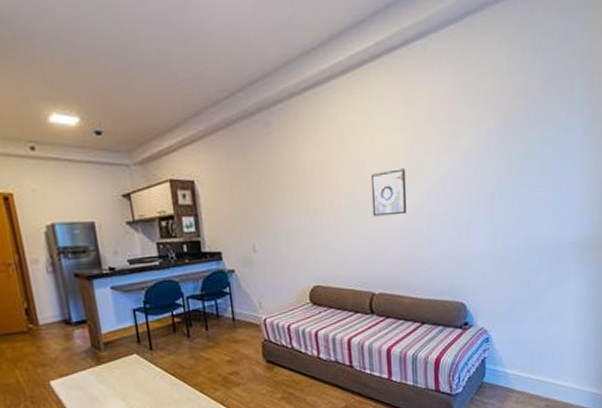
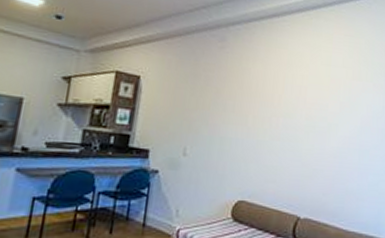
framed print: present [370,168,407,217] -> none [308,99,344,142]

